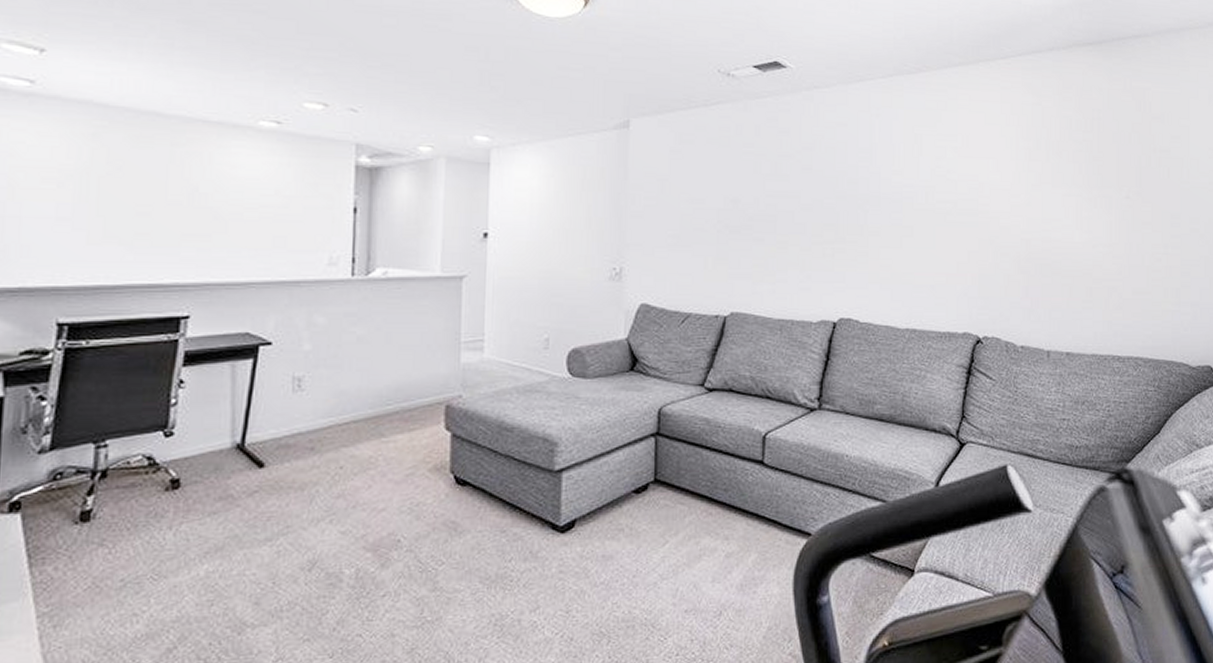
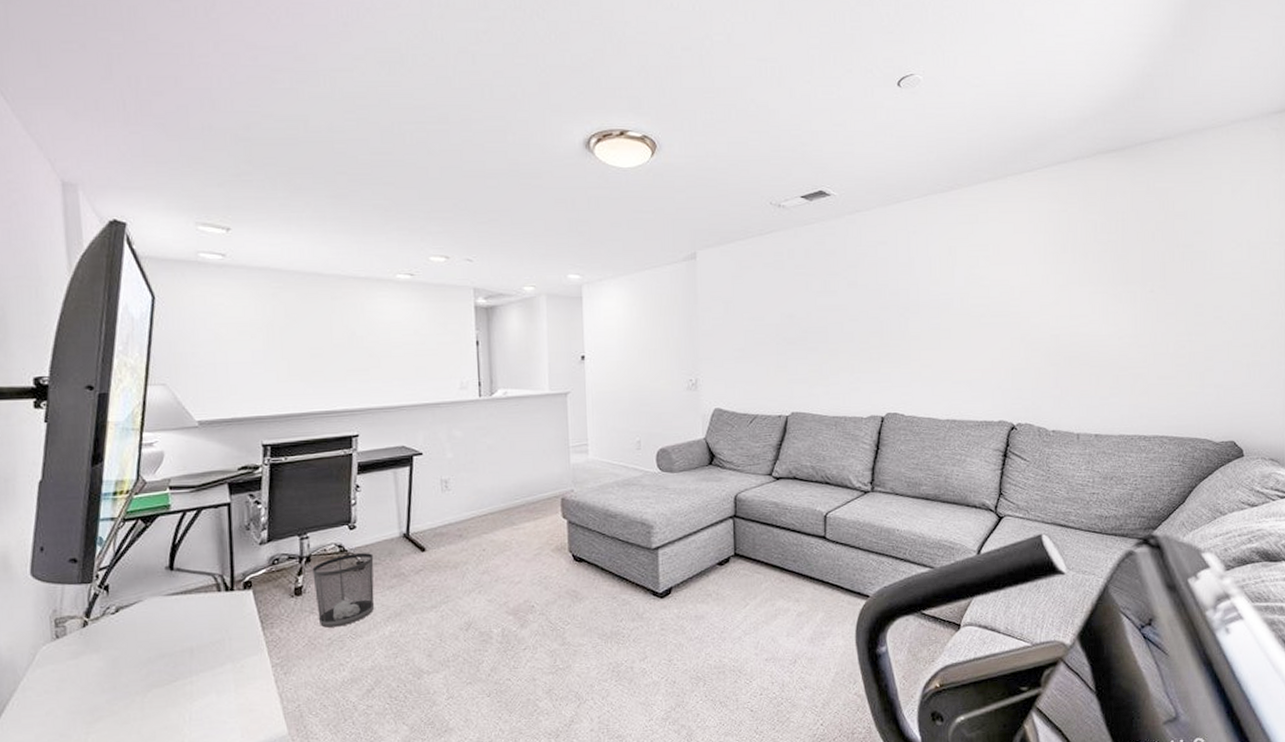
waste bin: none [107,466,194,565] -> present [312,552,375,628]

